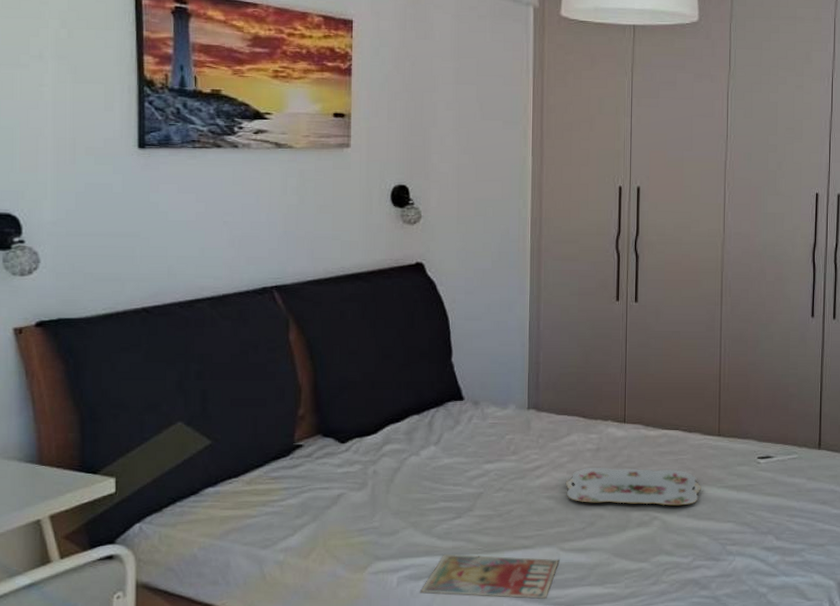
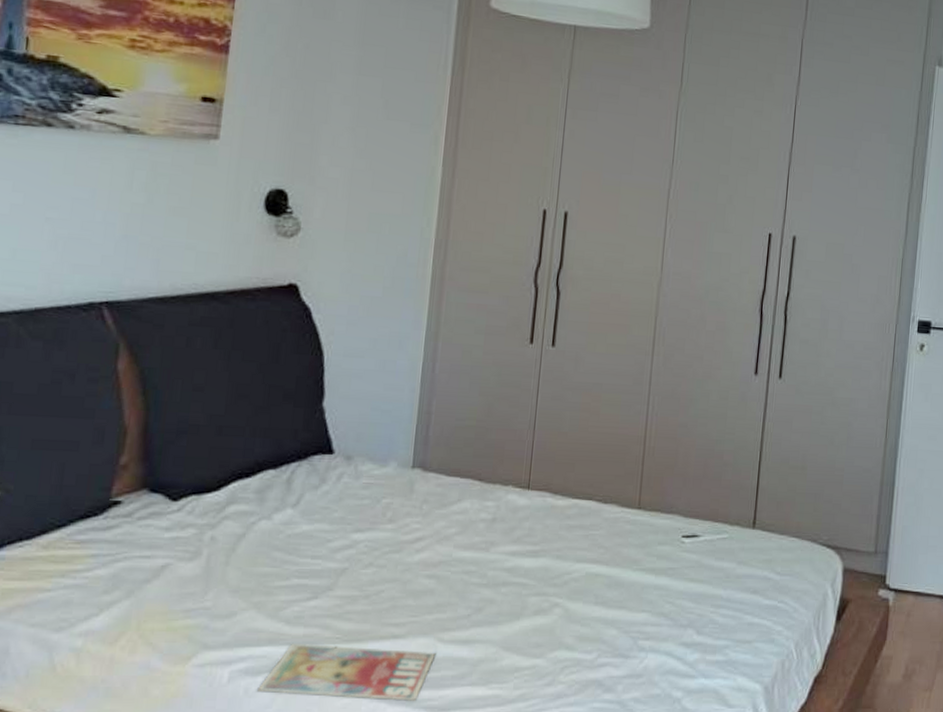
serving tray: present [565,467,701,506] -> none [451,540,613,591]

